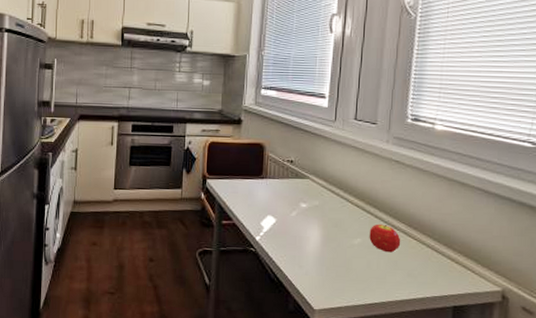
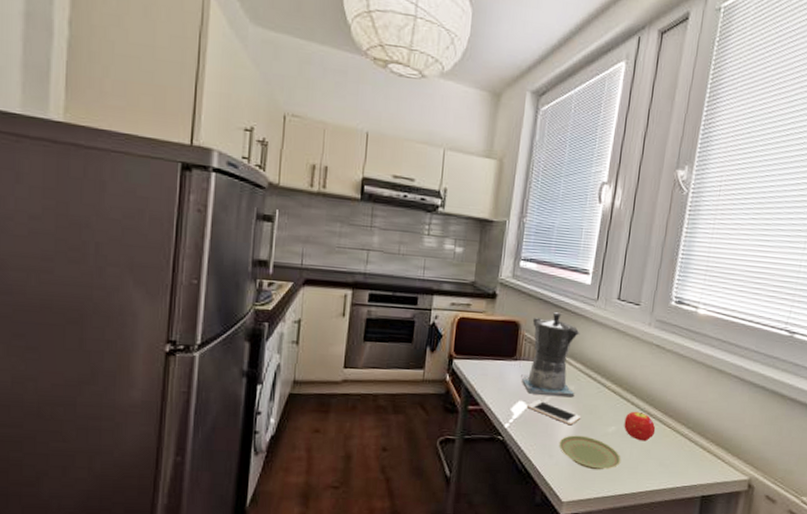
coffee maker: none [269,134,321,212] -> present [522,312,580,398]
cell phone: none [276,214,326,238] -> present [527,400,580,426]
plate: none [307,247,369,280] -> present [558,435,621,470]

